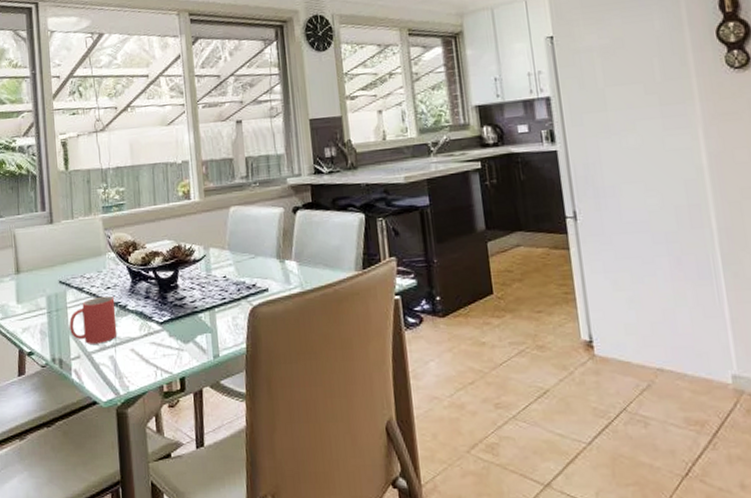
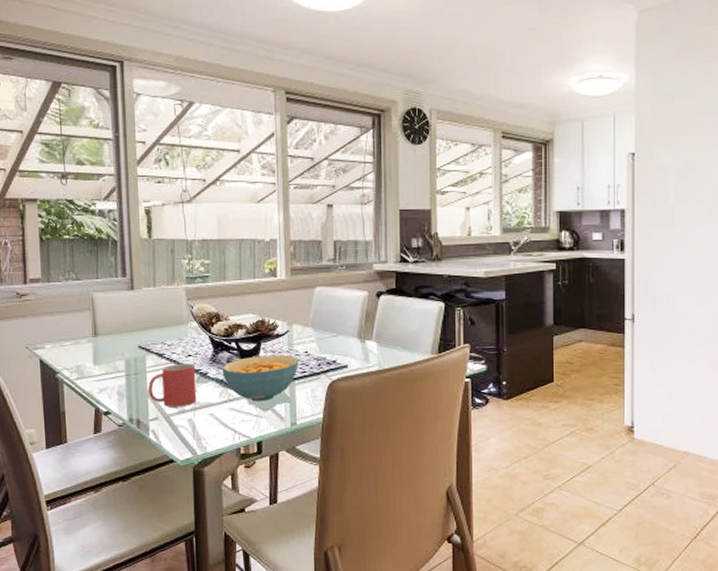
cereal bowl: none [141,281,218,334] -> present [222,354,299,402]

